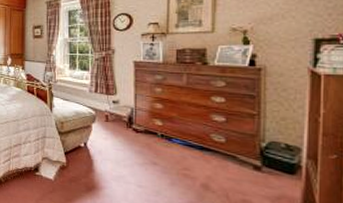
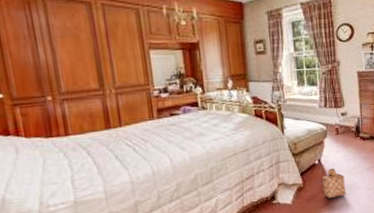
basket: none [87,155,113,186] -> present [322,168,346,198]

